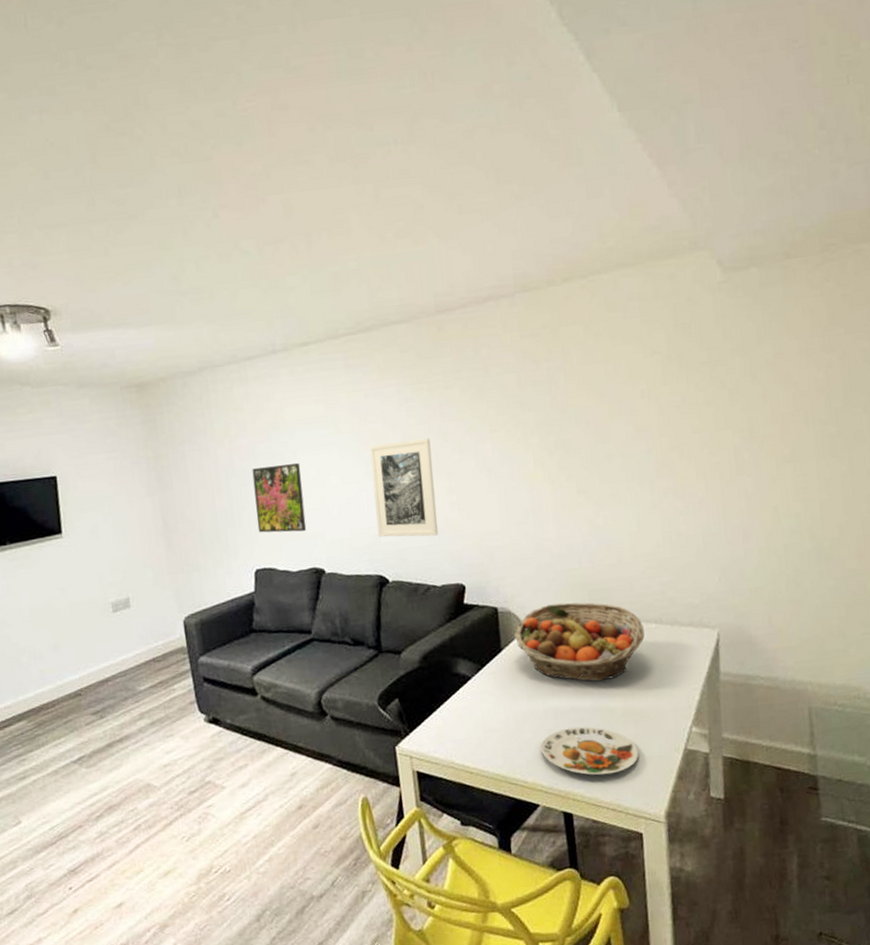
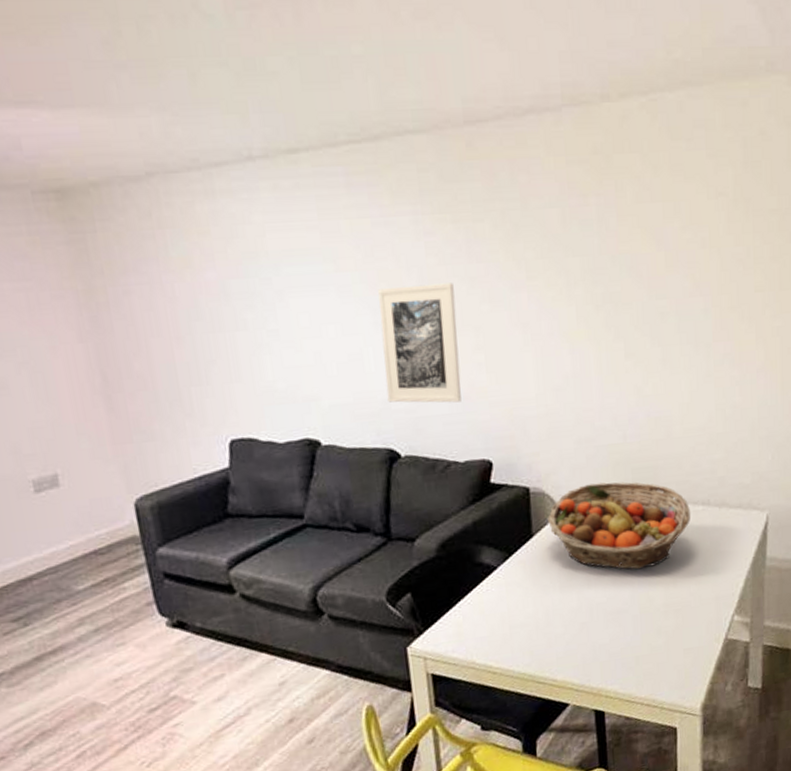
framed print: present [252,462,307,533] -> none [223,306,297,394]
plate: present [540,726,639,776] -> none [572,618,678,670]

